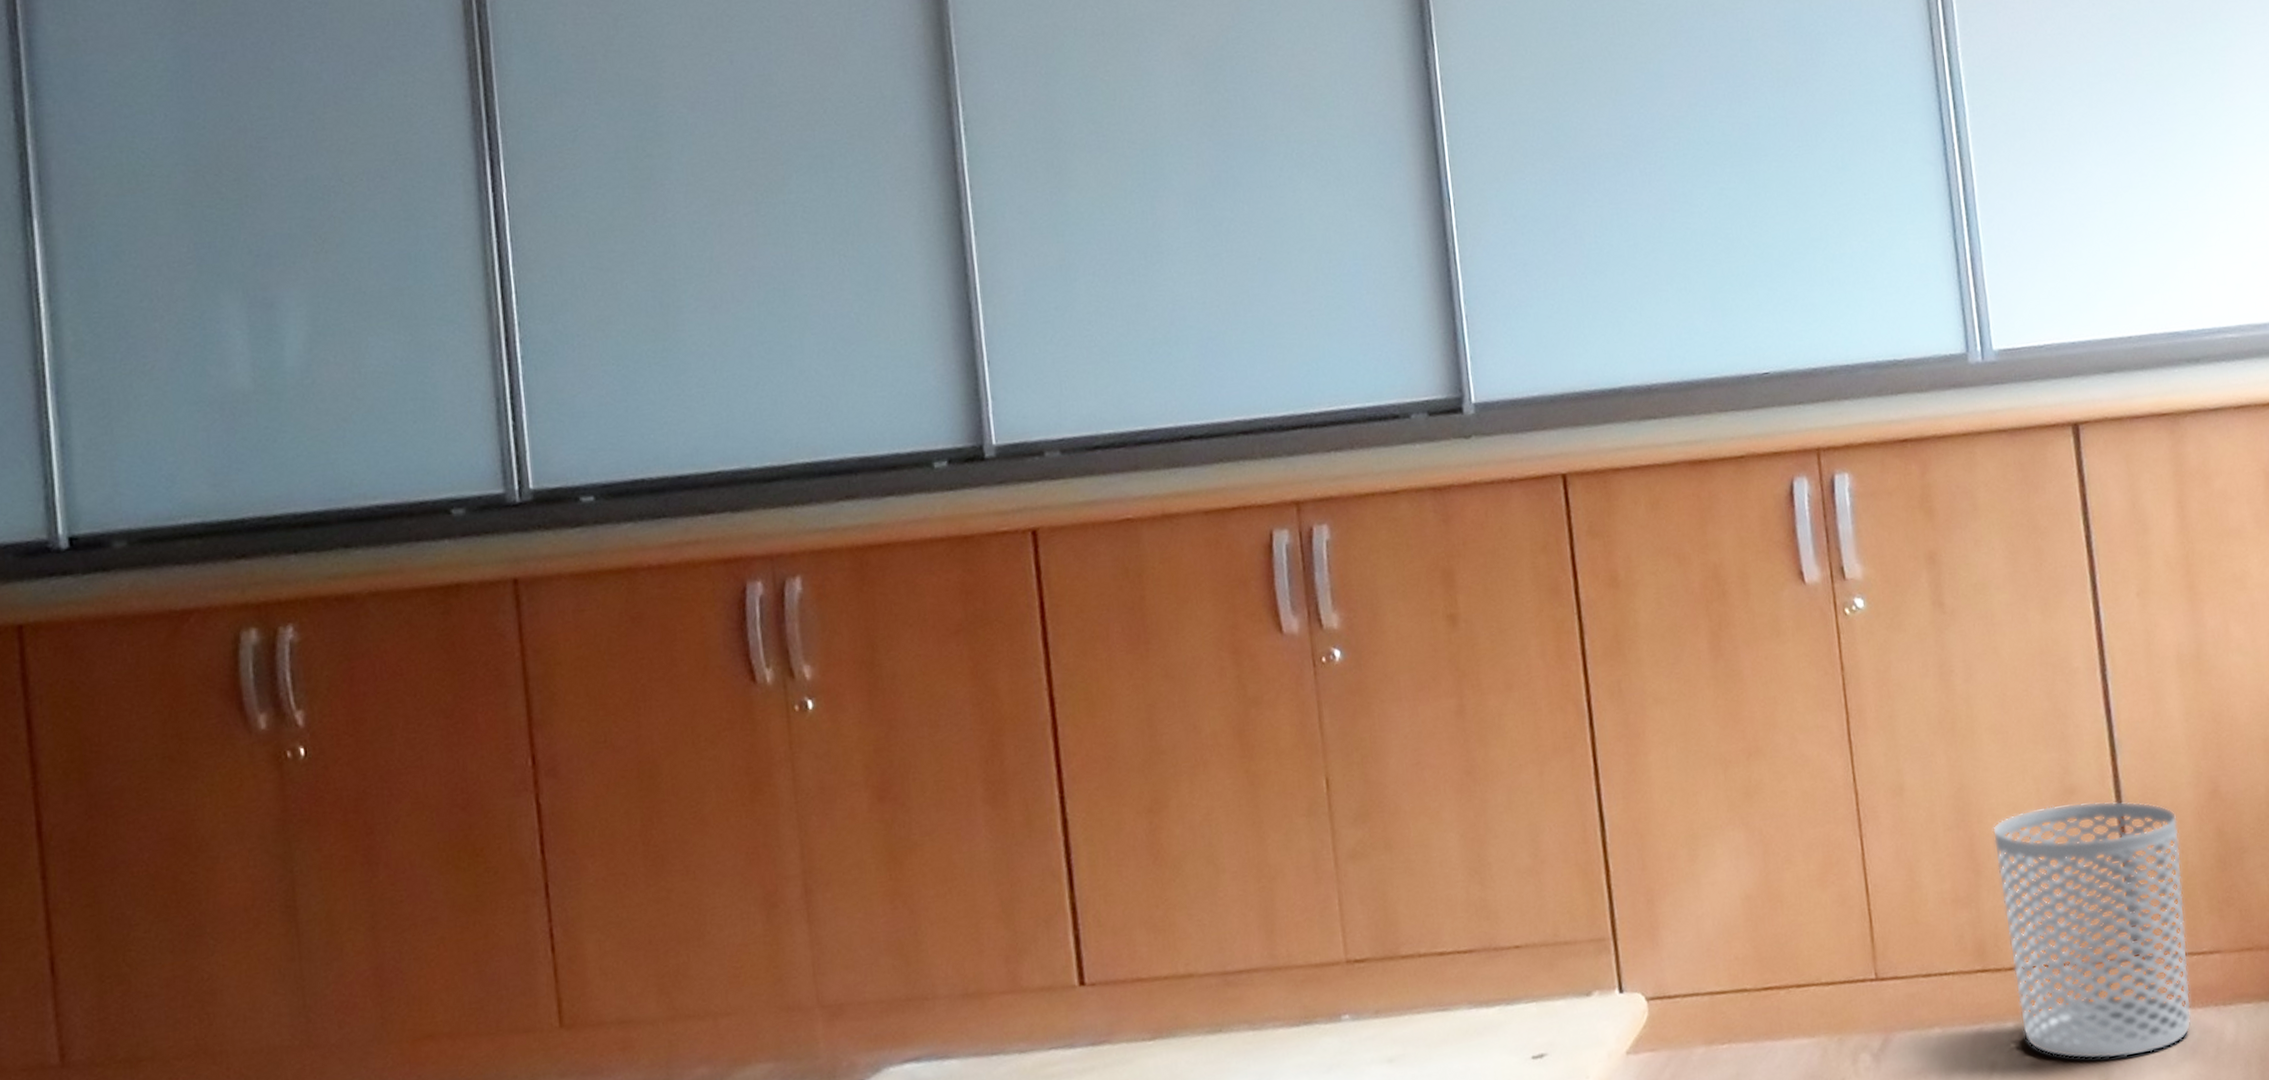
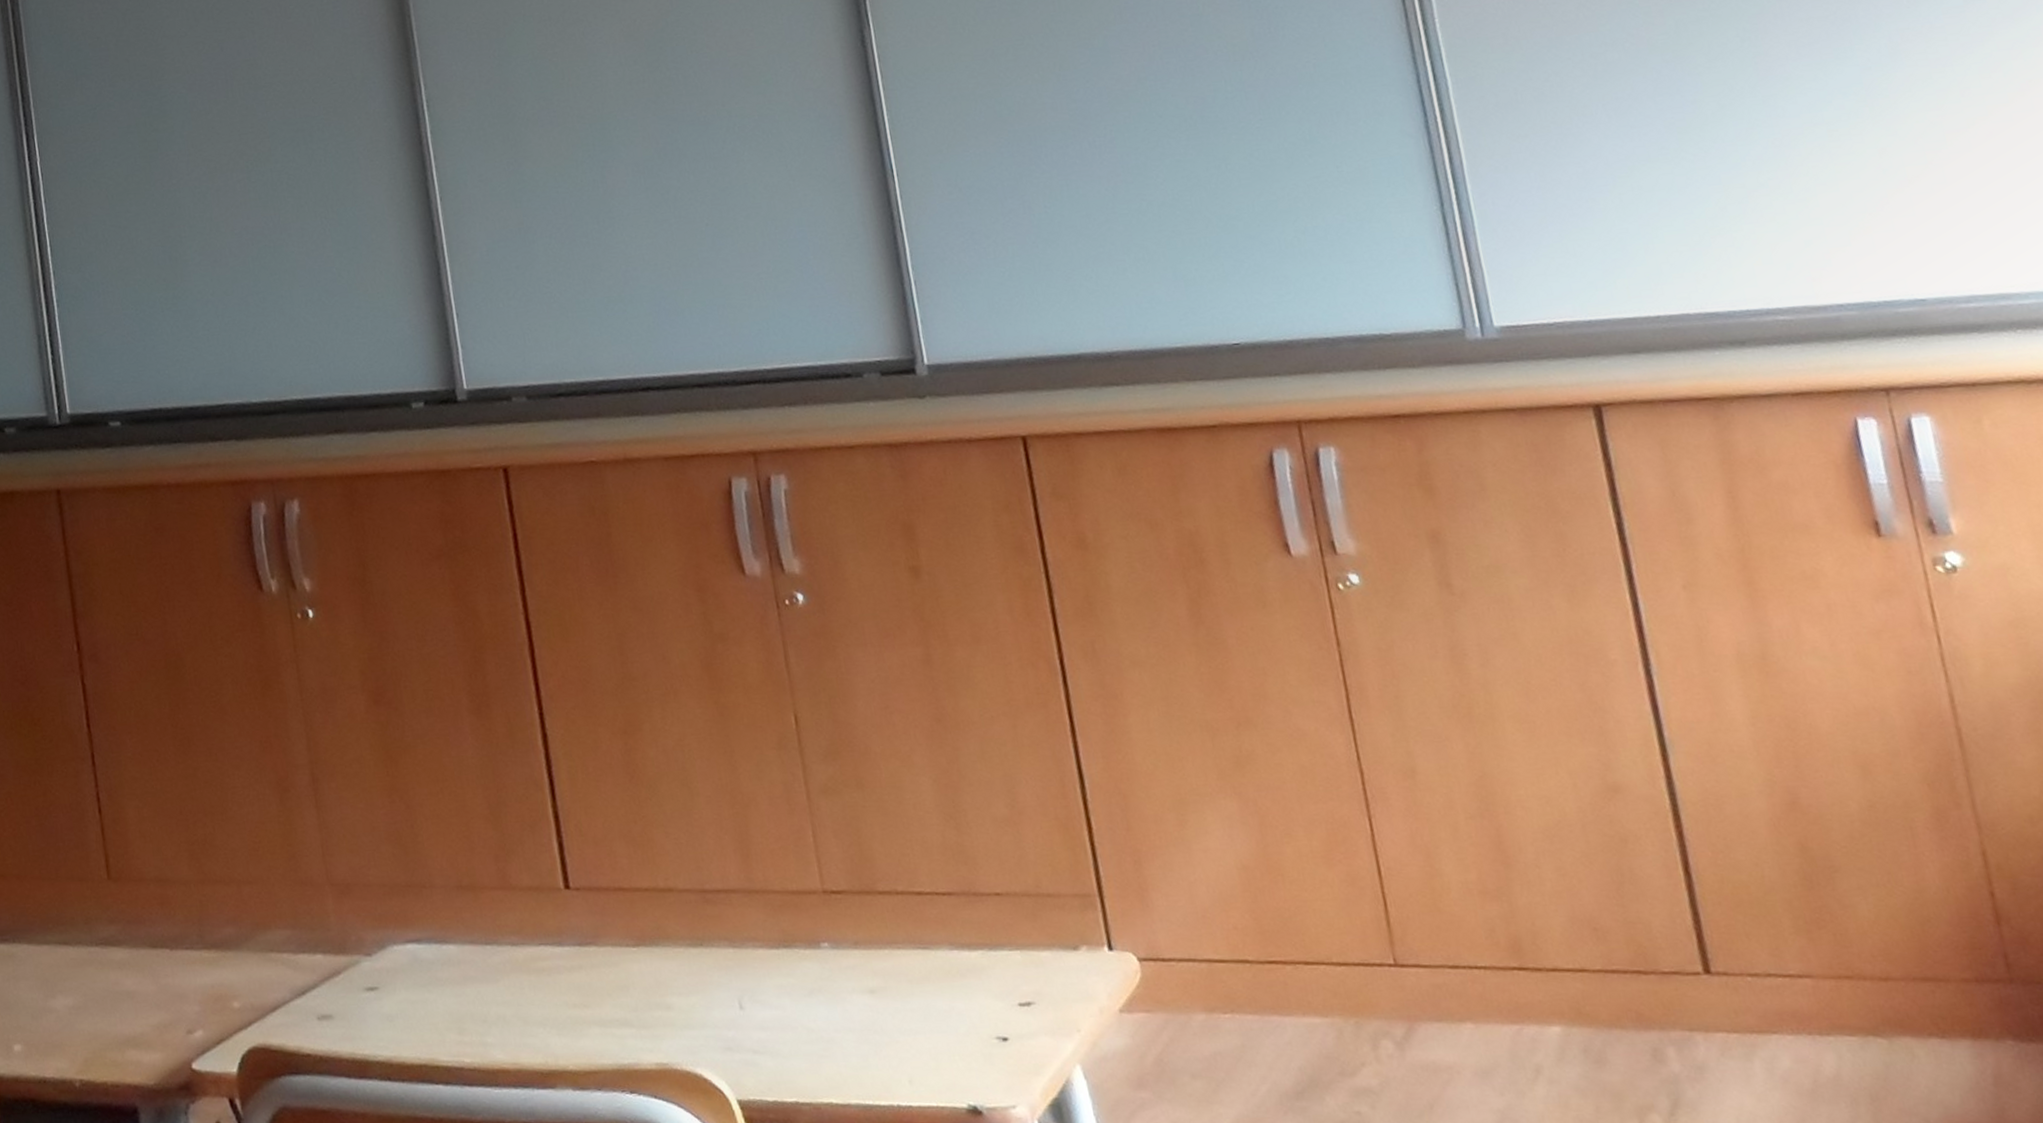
waste bin: present [1992,801,2192,1060] -> none [1523,801,1780,1078]

